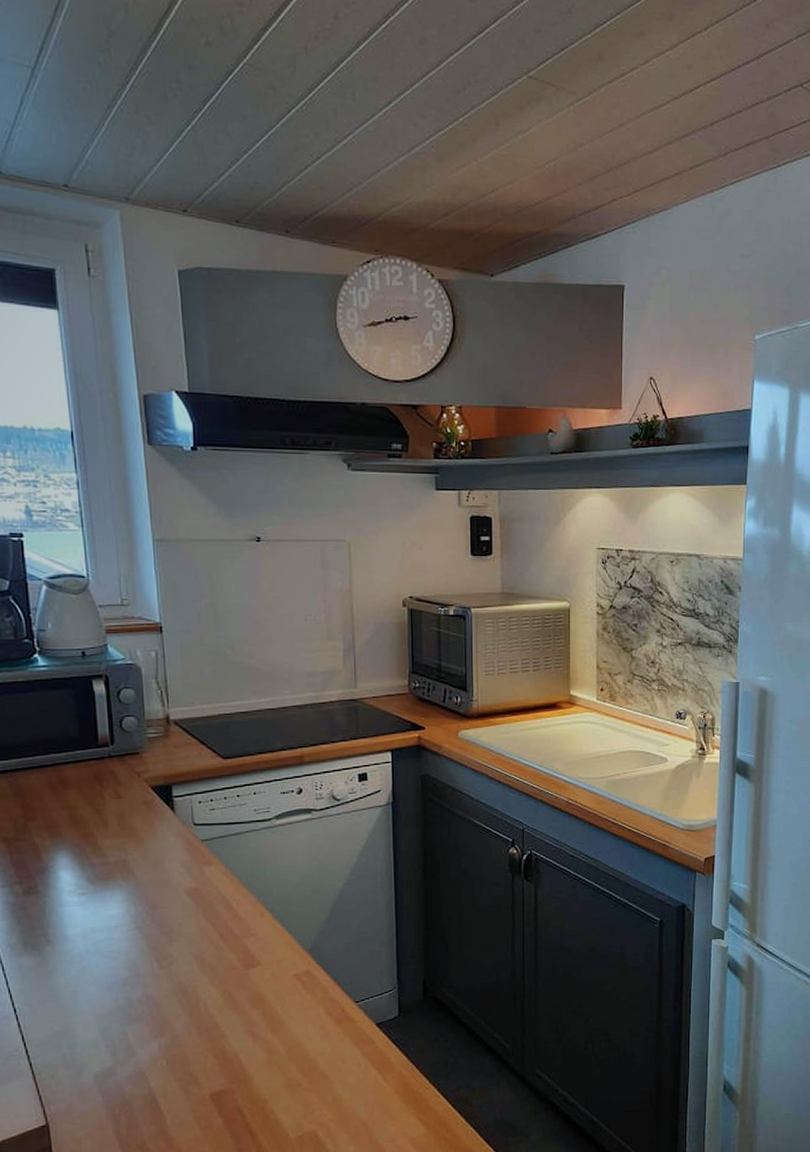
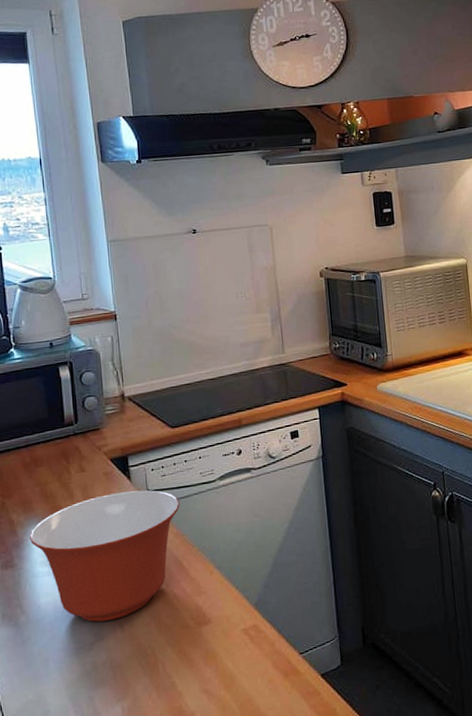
mixing bowl: none [56,823,230,957] -> present [30,490,180,622]

